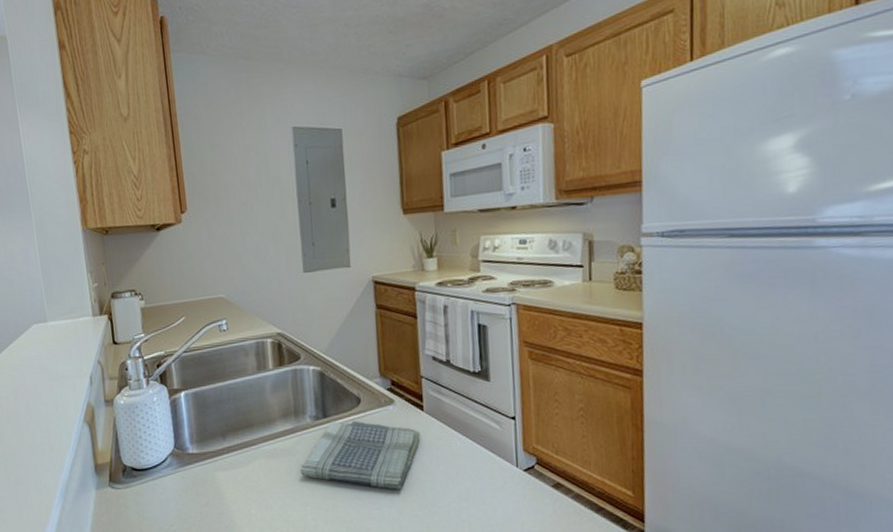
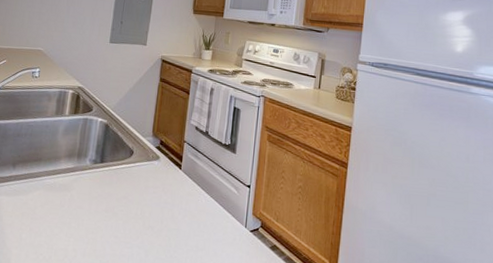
dish towel: present [299,420,420,489] -> none [71,166,175,233]

